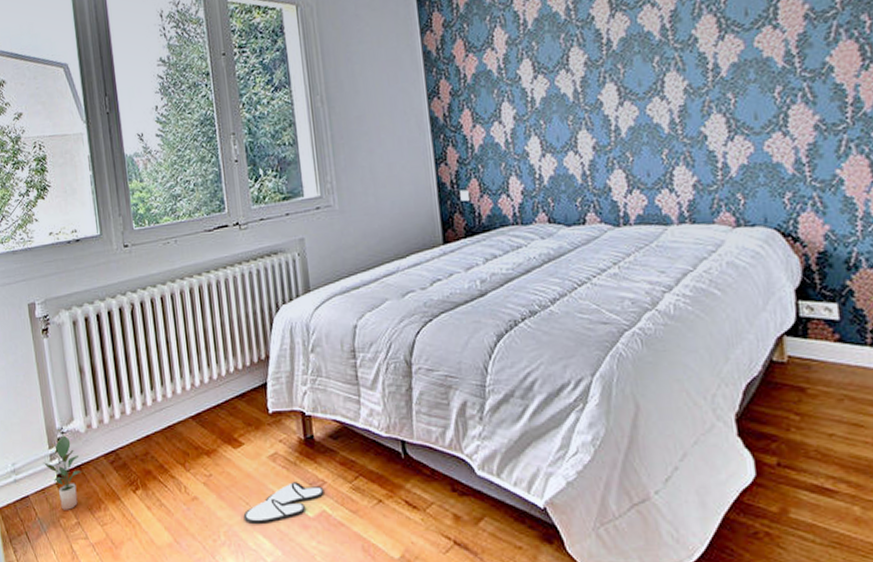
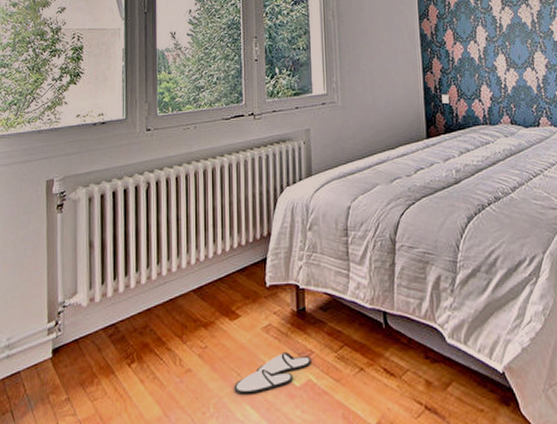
potted plant: present [44,435,81,510] -> none [40,309,78,386]

